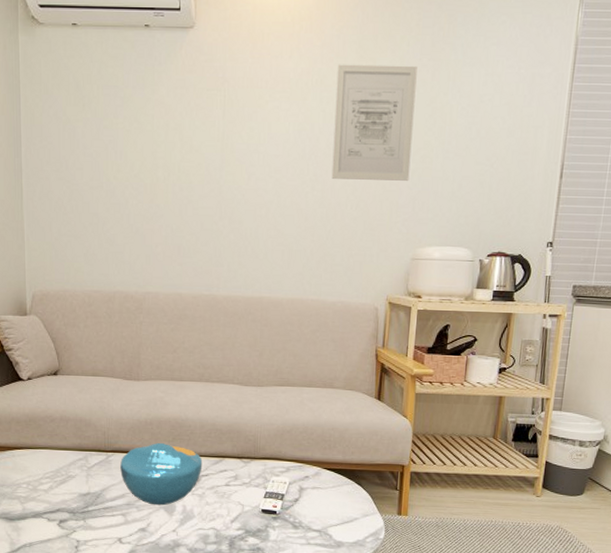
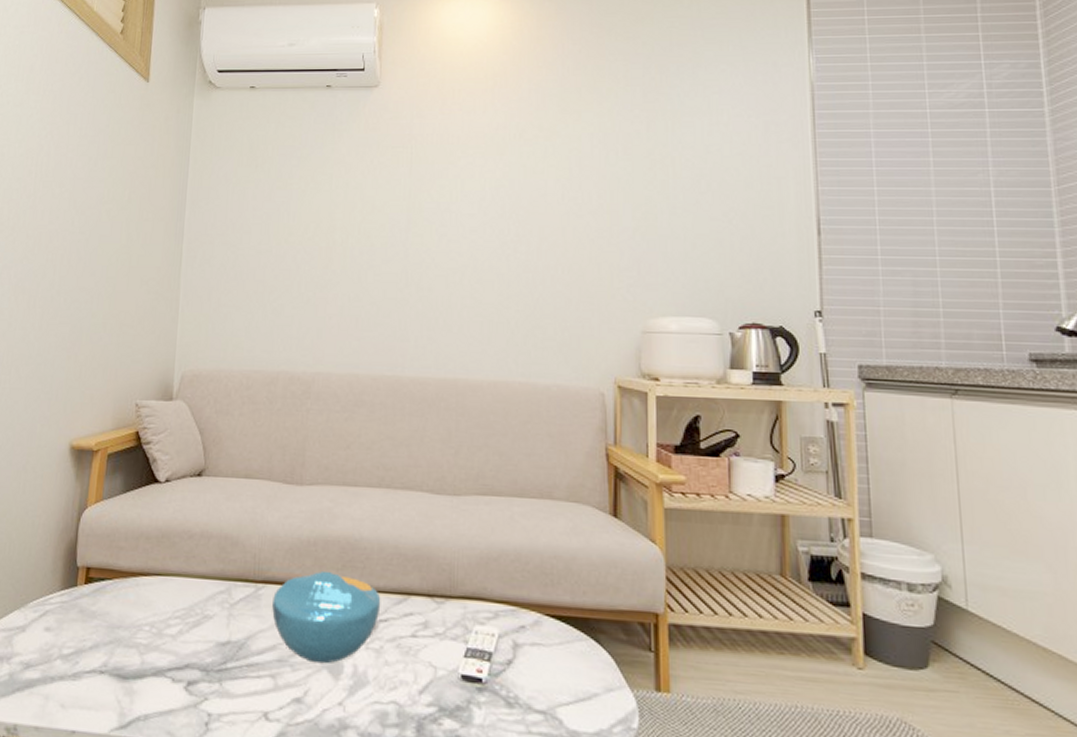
wall art: present [331,64,418,181] -> none [537,117,631,240]

